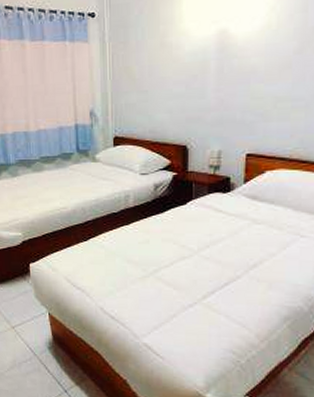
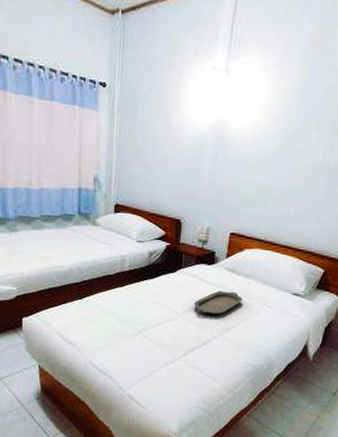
serving tray: none [211,221,269,251] -> present [194,290,243,316]

